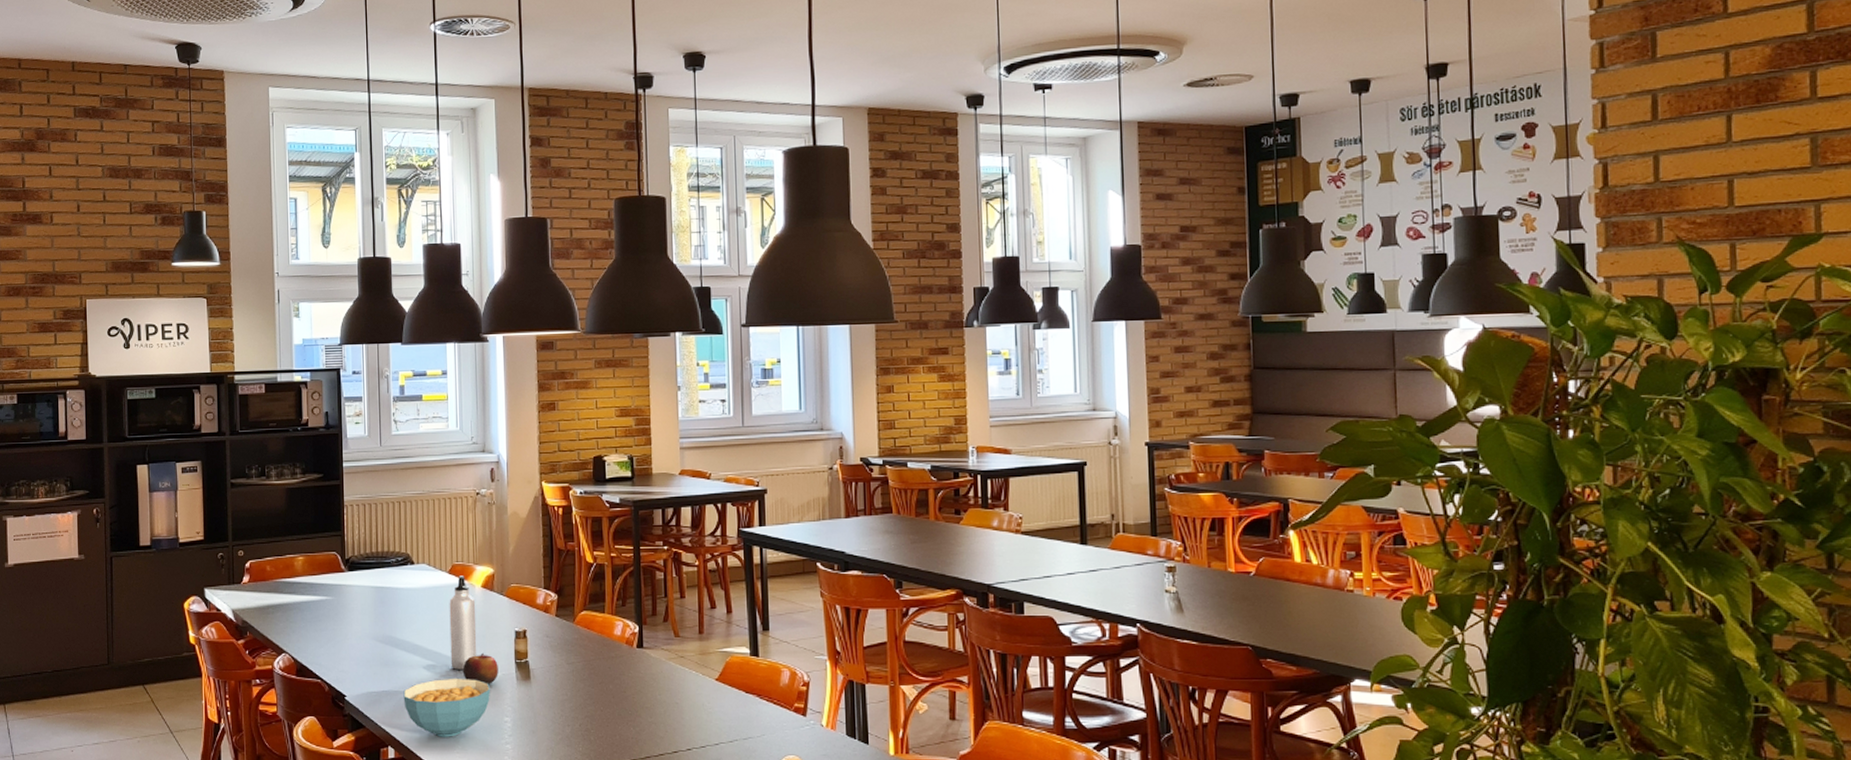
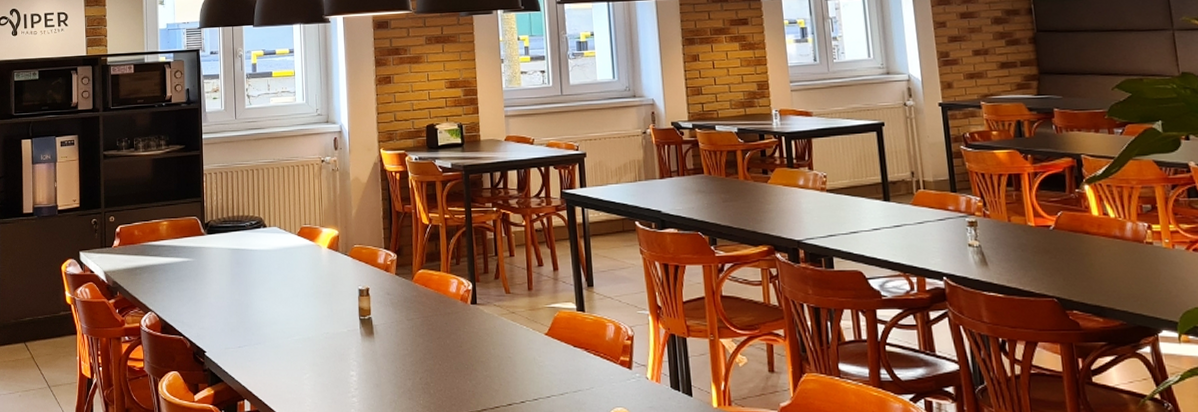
cereal bowl: present [403,678,491,737] -> none [258,334,338,391]
water bottle: present [449,576,477,670] -> none [298,237,325,326]
apple: present [462,652,498,684] -> none [311,310,344,340]

